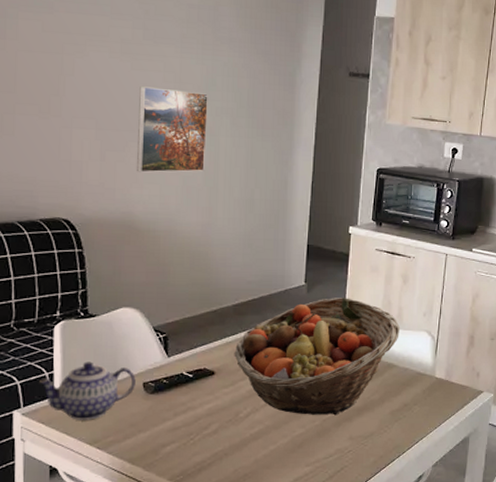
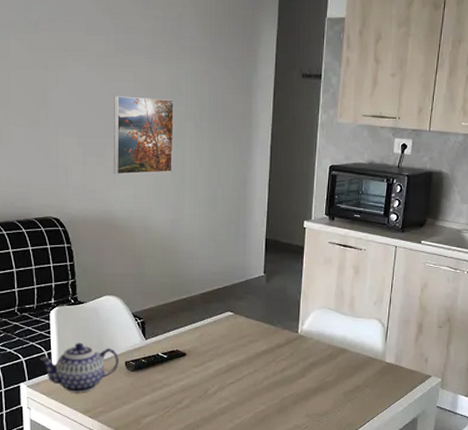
fruit basket: present [234,298,401,416] -> none [202,287,353,395]

